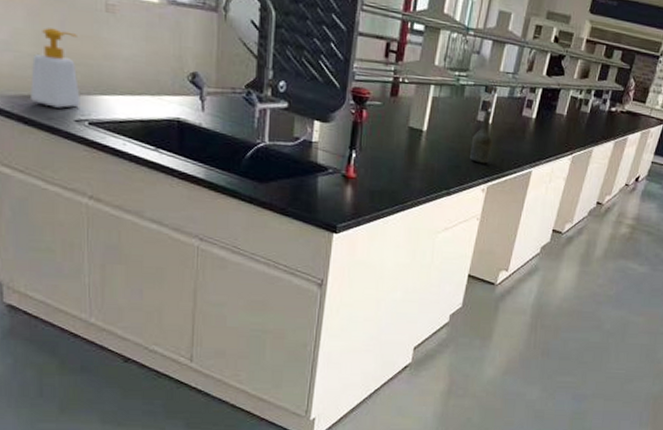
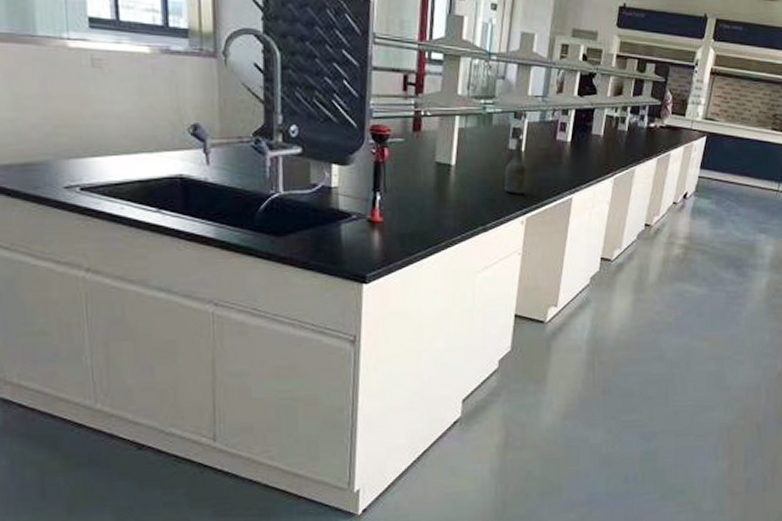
soap bottle: present [31,28,80,108] -> none [11,89,70,175]

